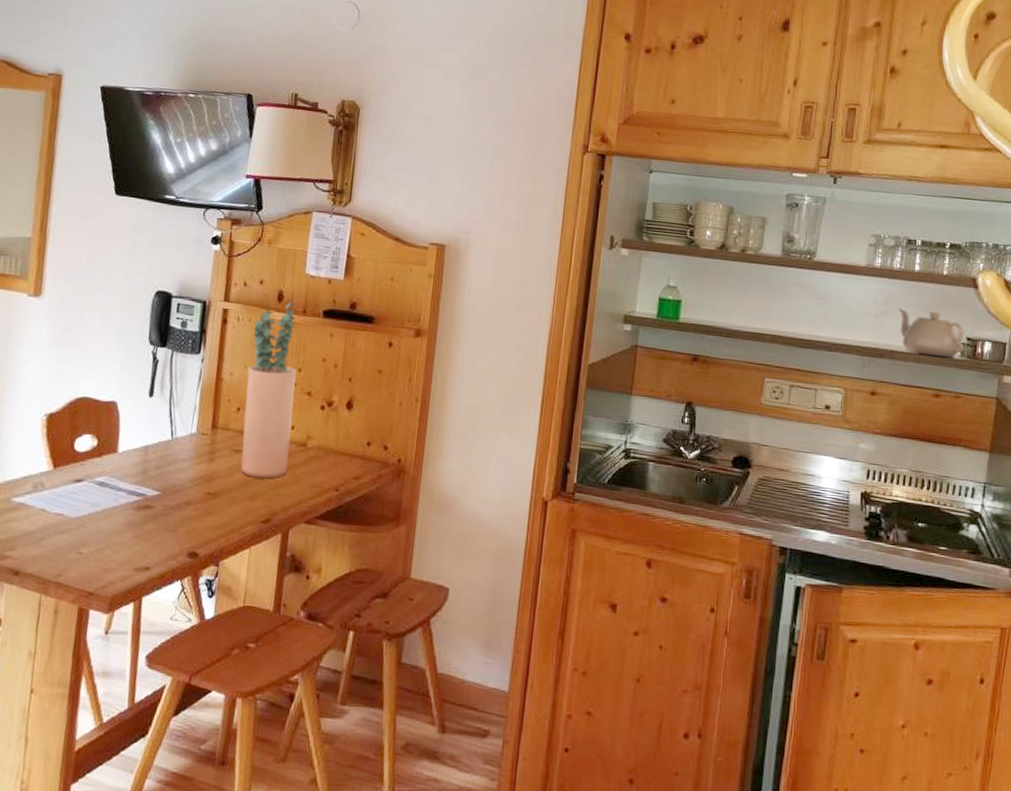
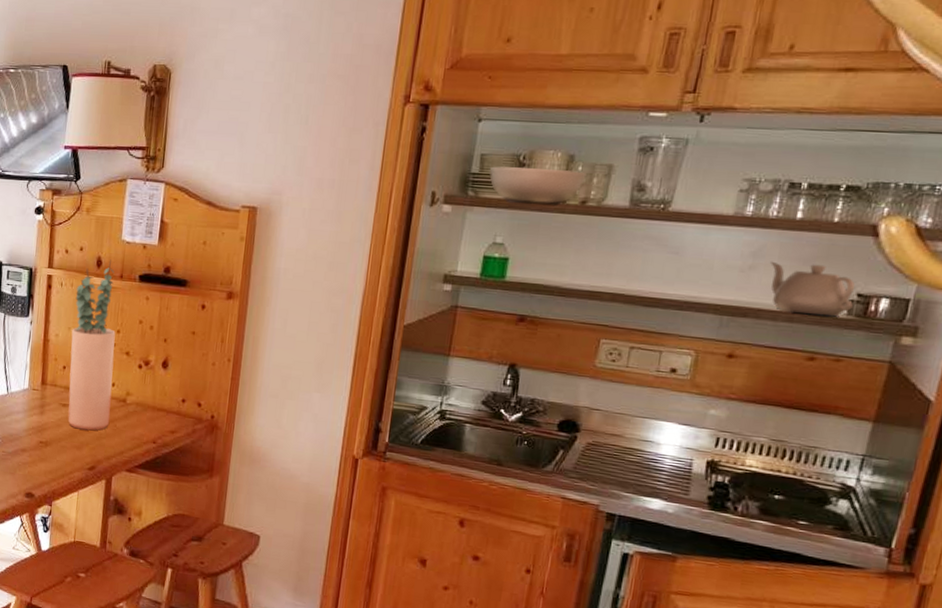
bowl: none [661,214,745,254] -> present [489,166,587,207]

